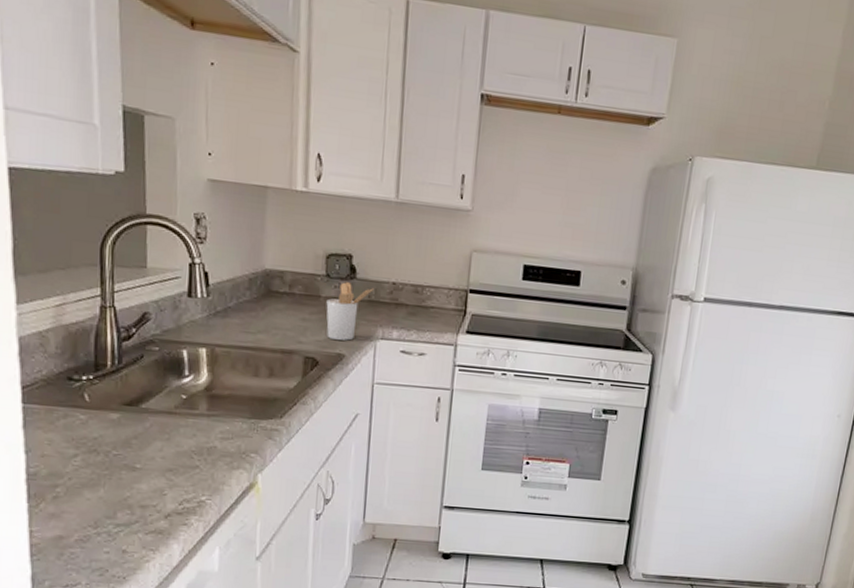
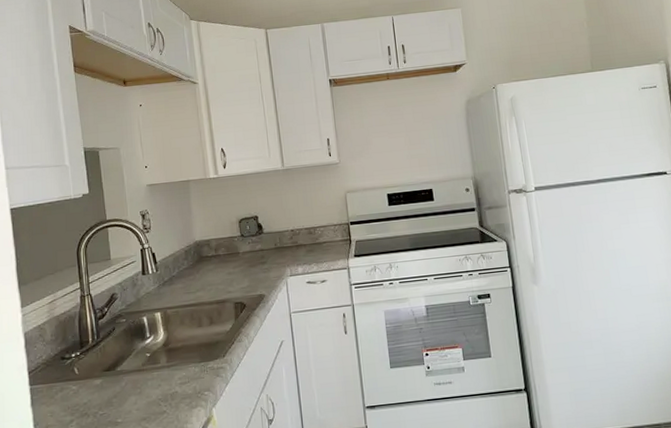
utensil holder: present [326,282,374,341] -> none [244,237,278,284]

